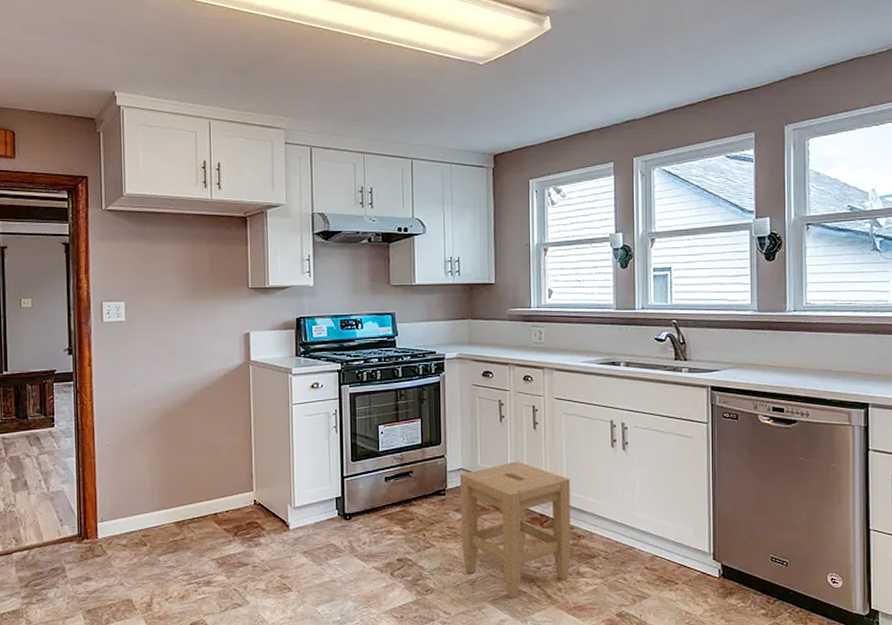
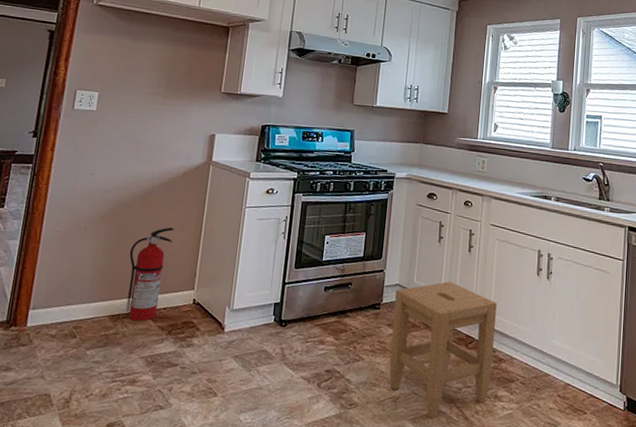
fire extinguisher: none [183,431,224,526] -> present [125,227,174,322]

